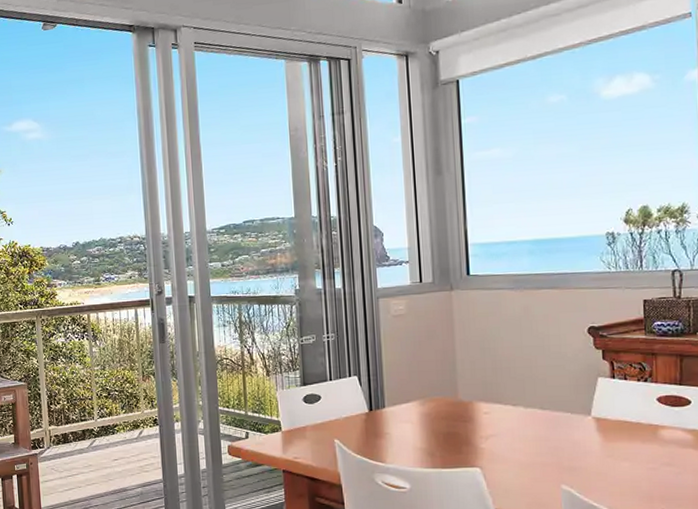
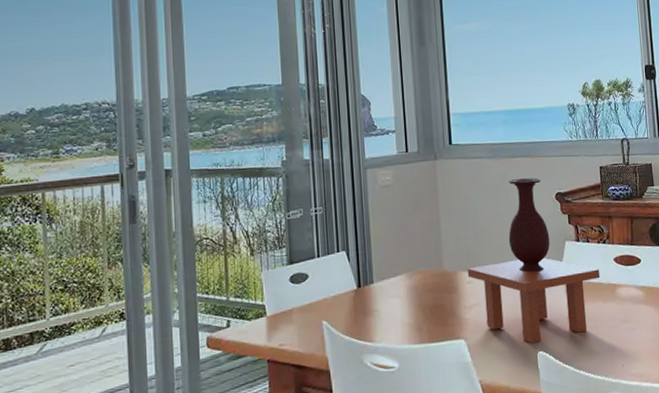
vase: none [484,310,639,478] -> present [467,178,601,344]

